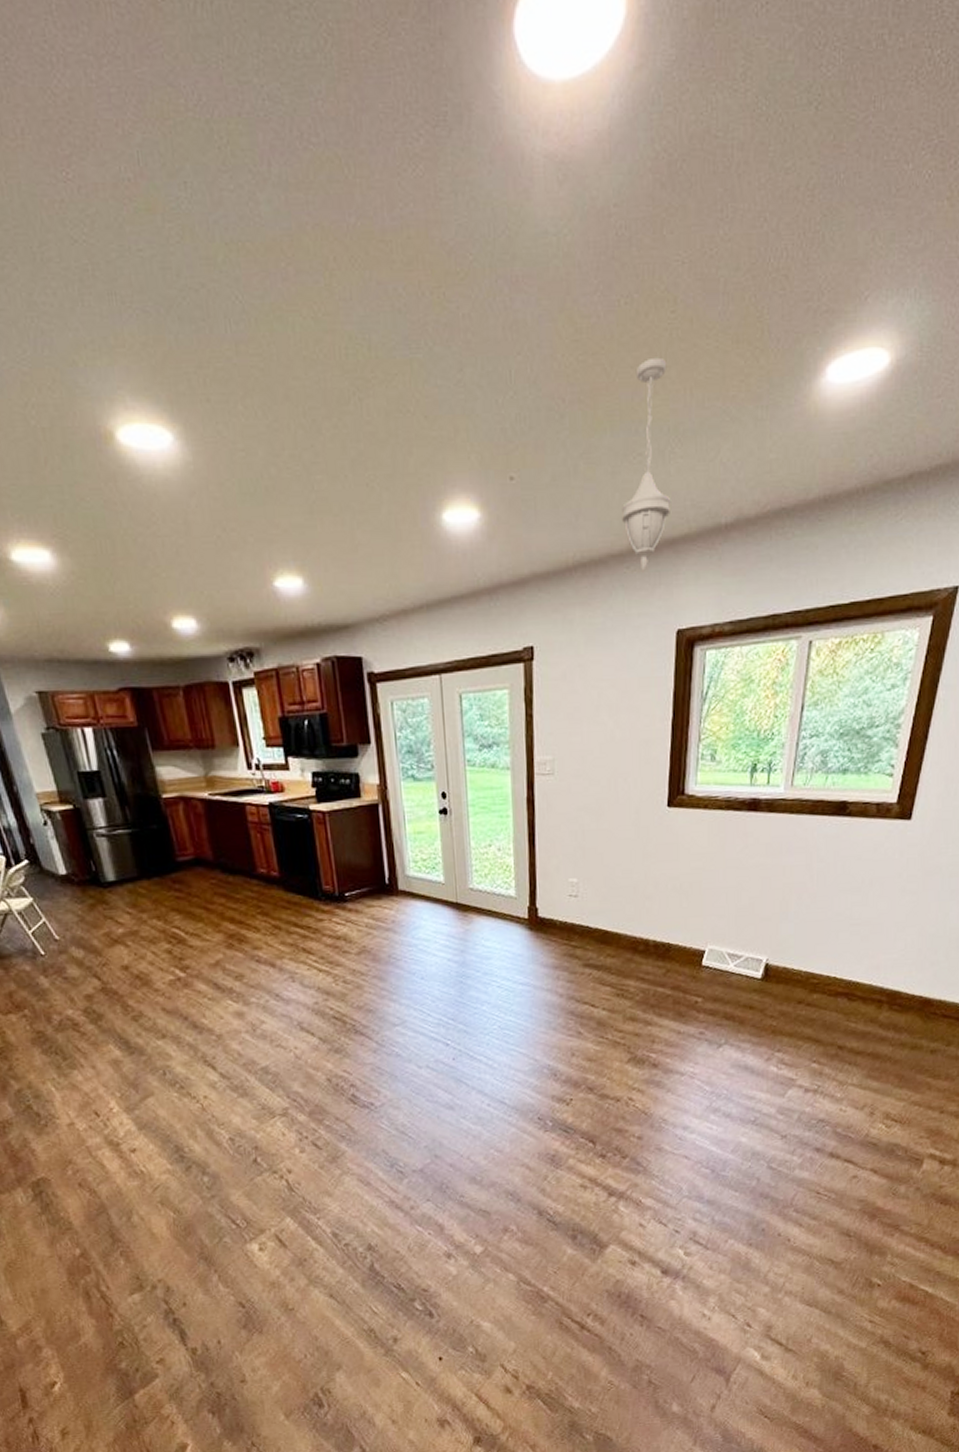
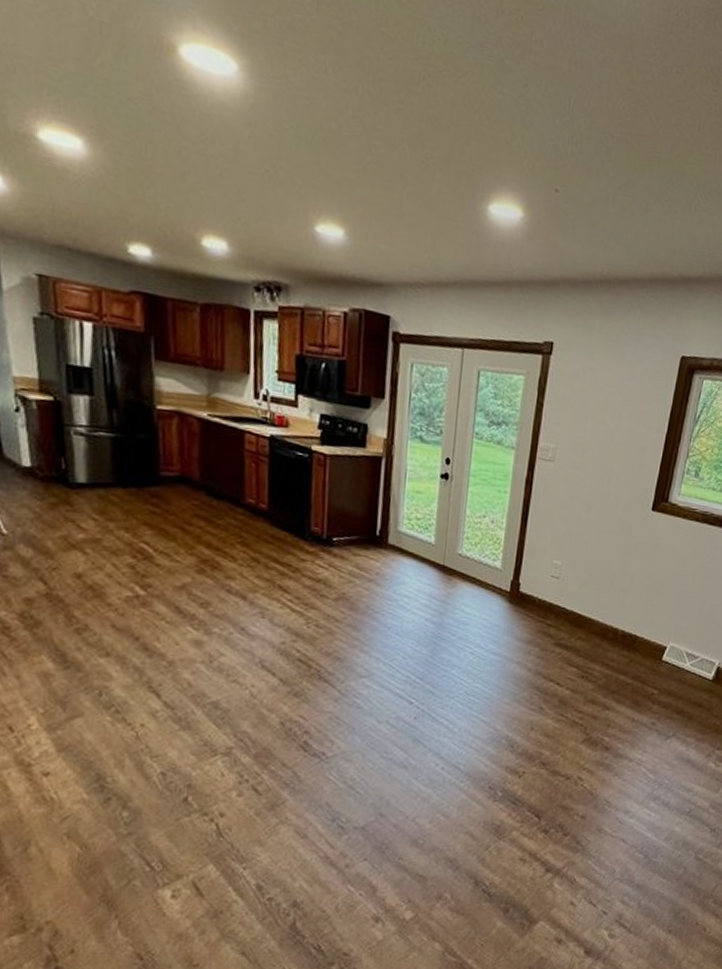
pendant light: present [622,357,672,573] -> none [648,122,704,301]

